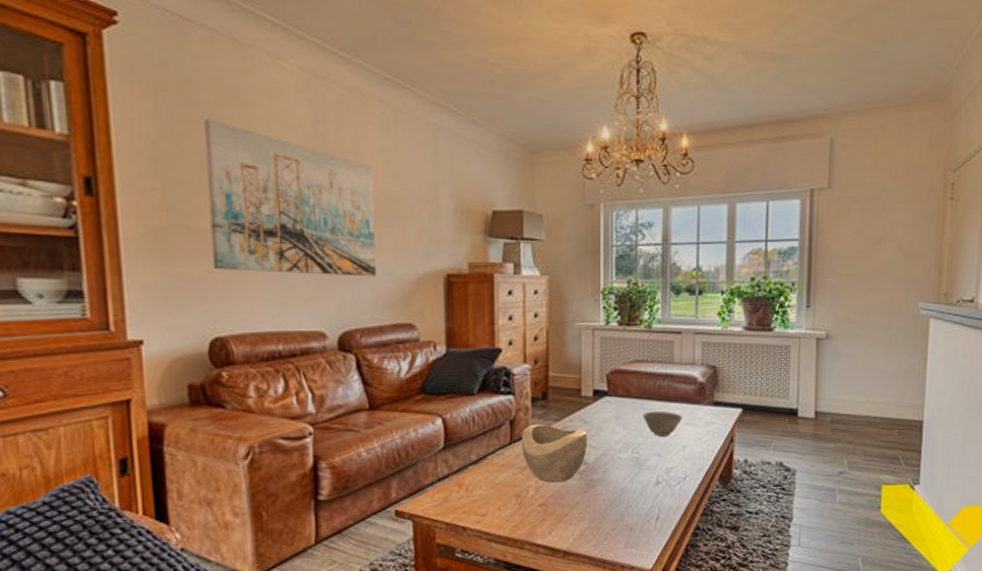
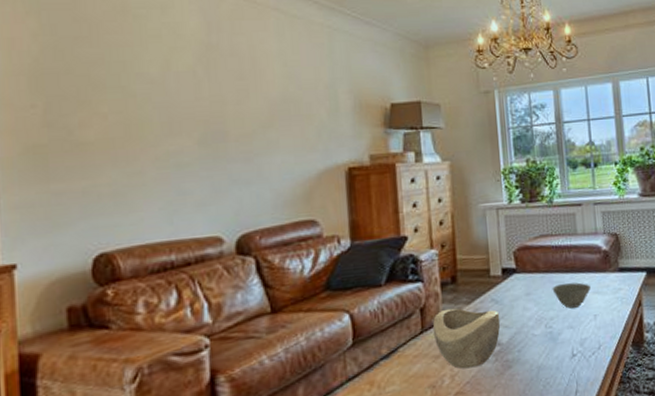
wall art: present [203,119,376,277] -> none [90,34,275,183]

